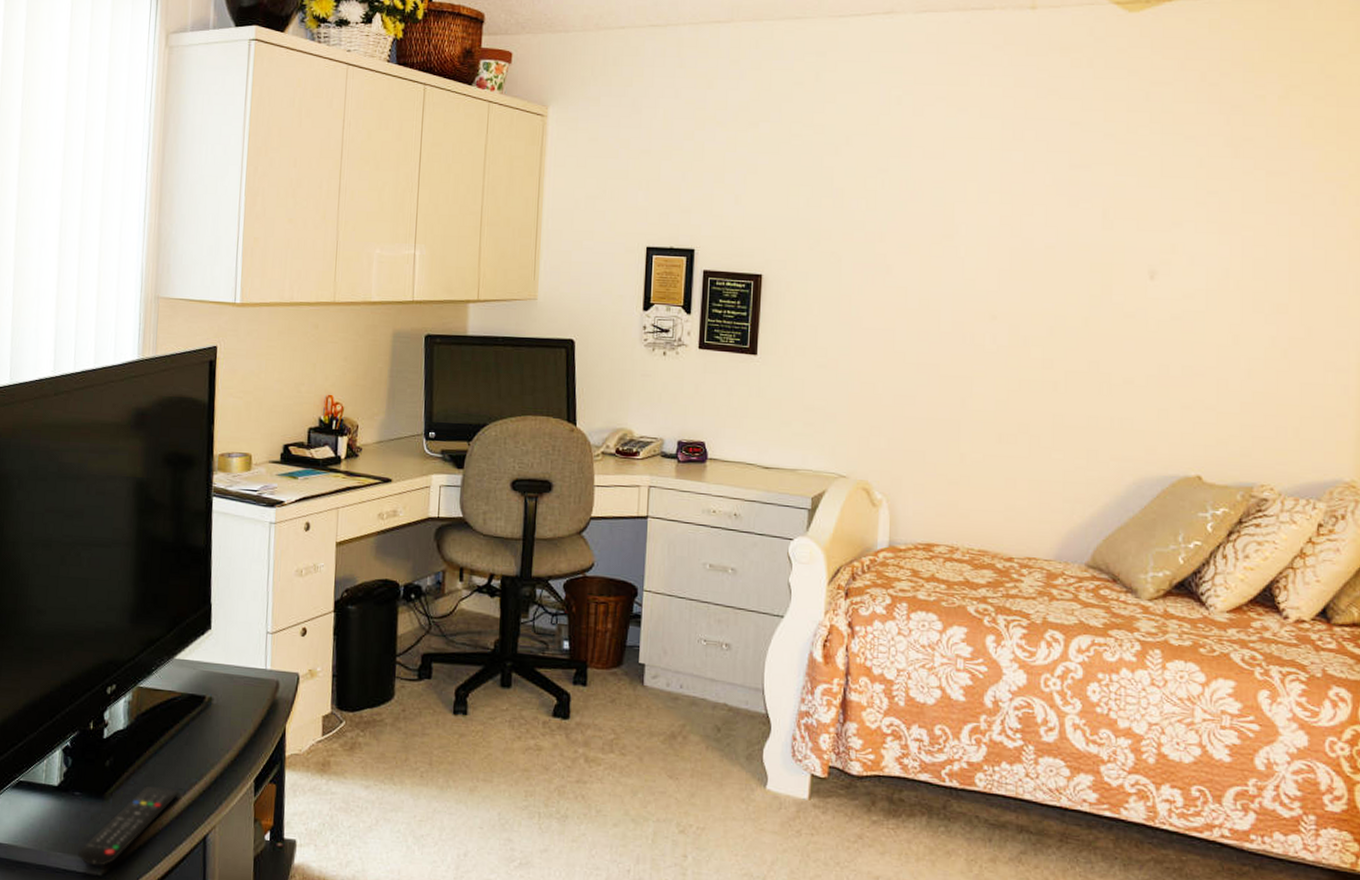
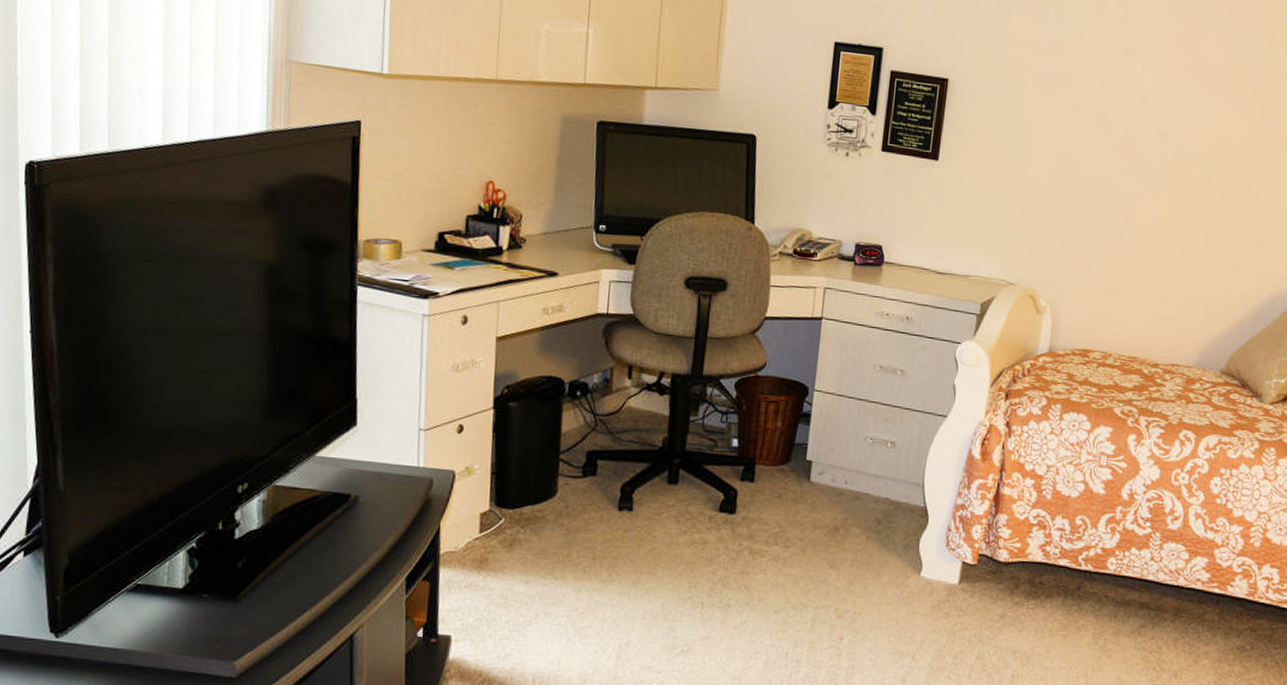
remote control: present [77,786,178,866] -> none [208,587,321,668]

